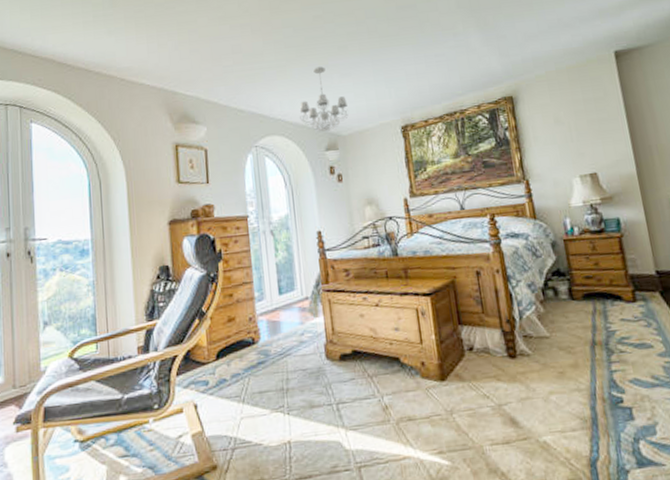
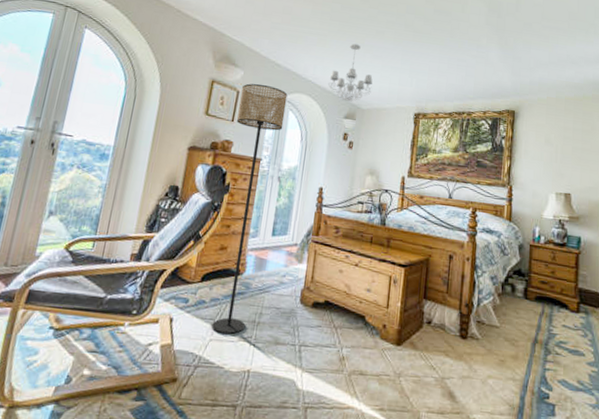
floor lamp: none [209,135,275,410] -> present [211,83,288,335]

